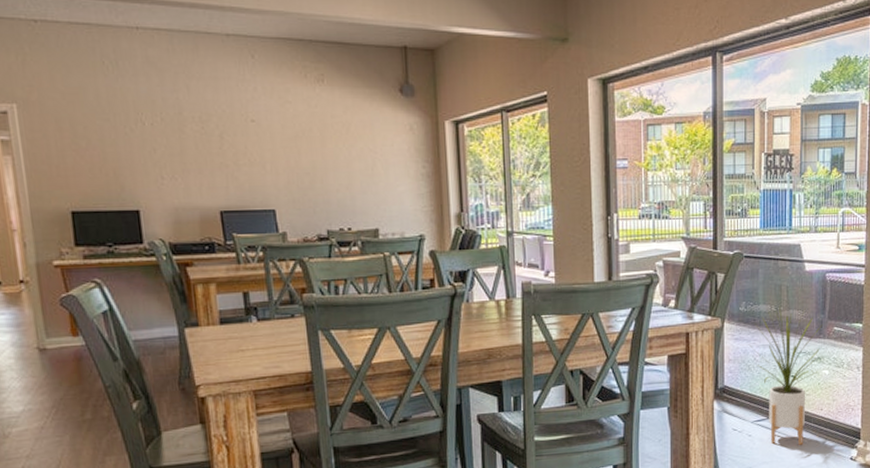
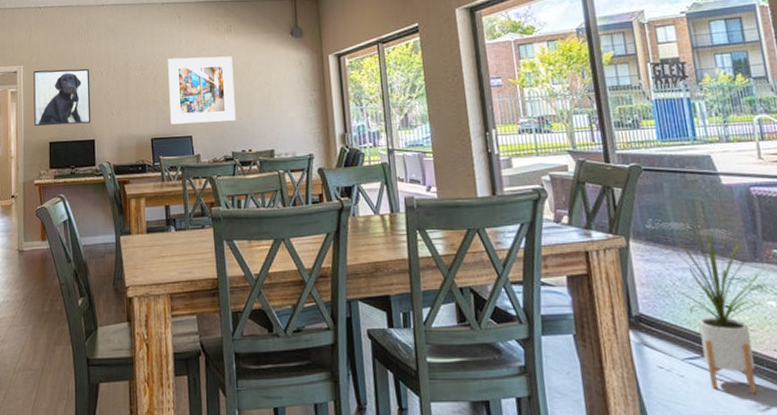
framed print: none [34,112,133,190] -> present [33,68,91,126]
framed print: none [238,110,332,195] -> present [168,56,236,125]

